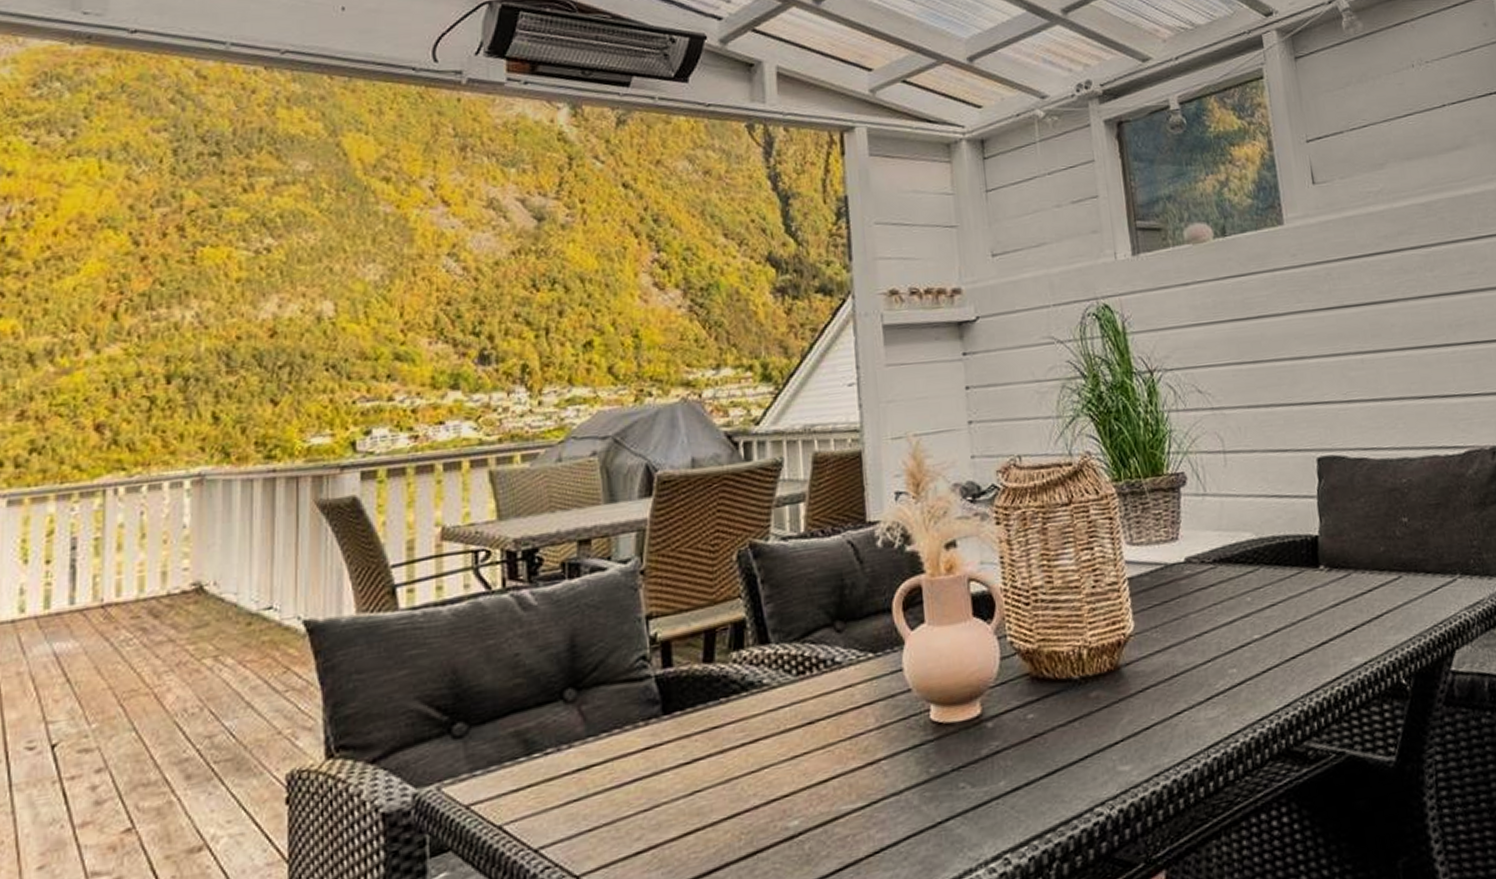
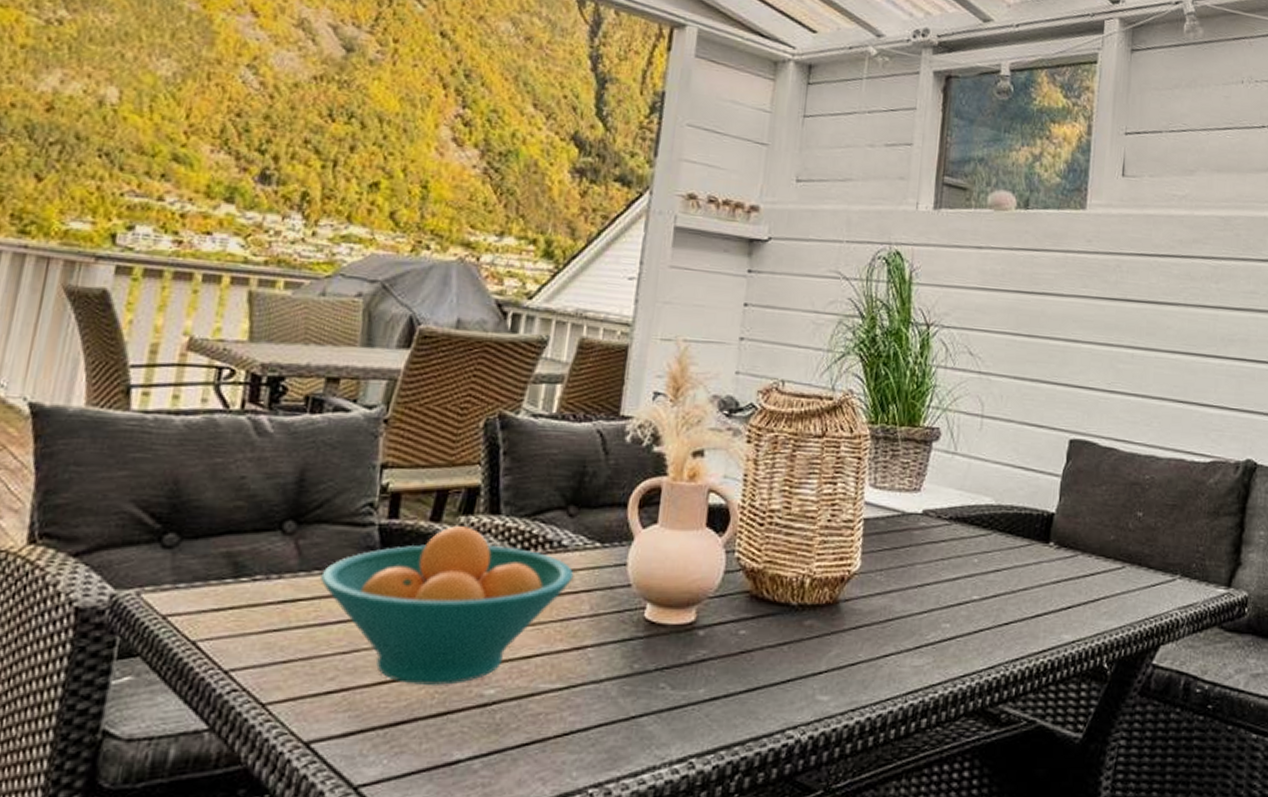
fruit bowl: none [609,661,854,830] -> present [320,526,574,687]

